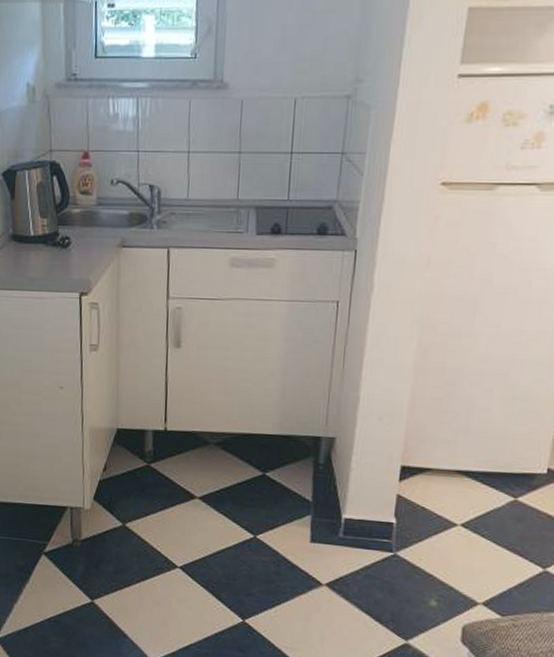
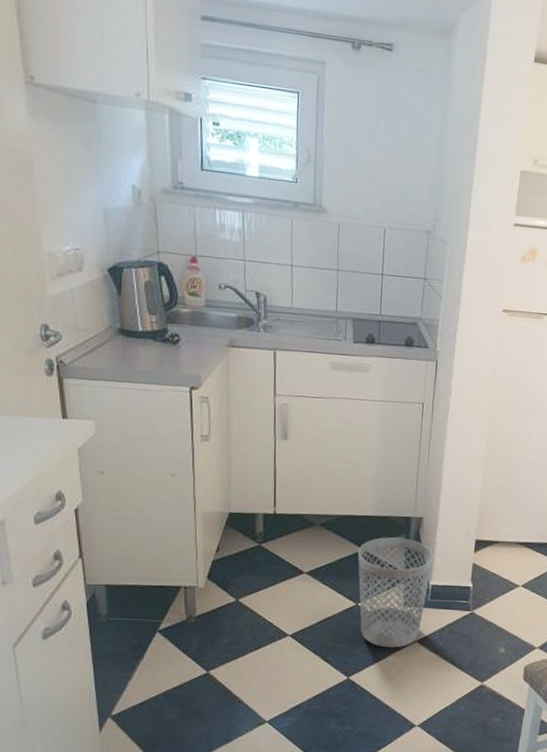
wastebasket: none [257,460,348,591] -> present [358,537,434,648]

